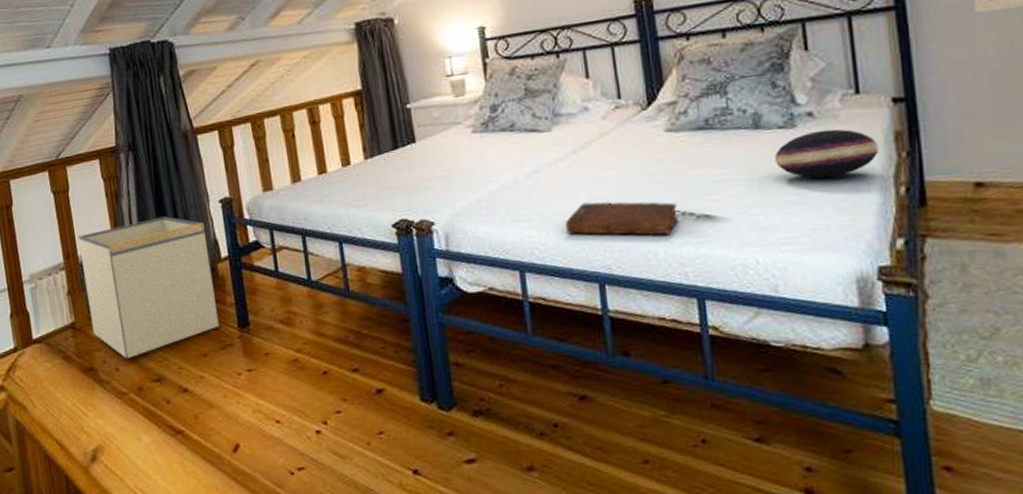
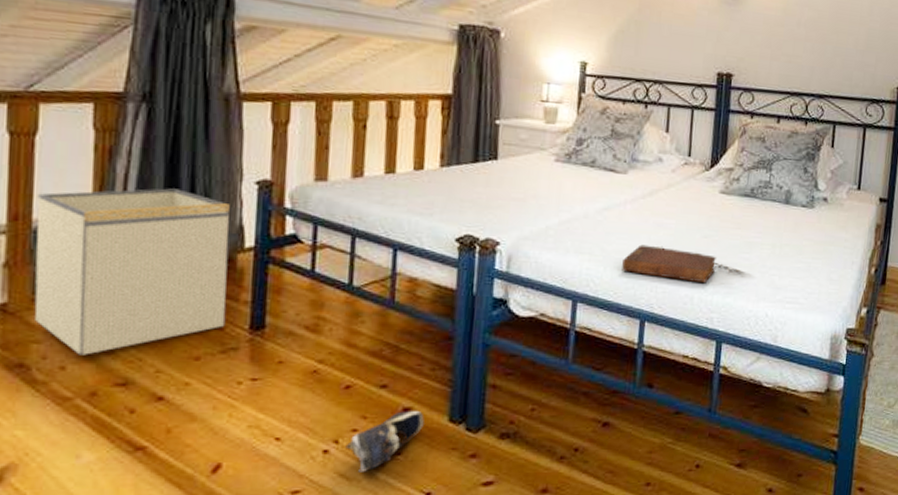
shoe: none [333,391,398,451] -> present [345,410,425,472]
cushion: present [775,128,879,178] -> none [795,213,865,253]

